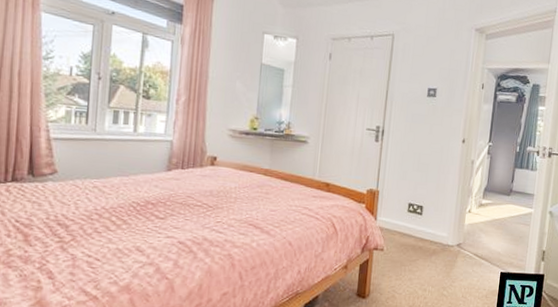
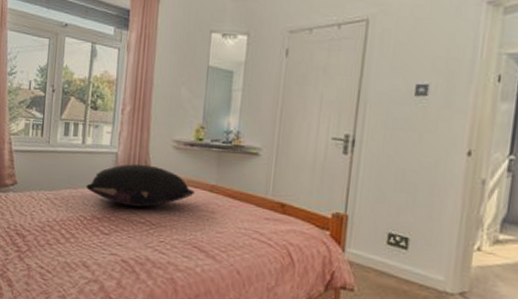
pillow: none [139,151,250,192] -> present [86,164,194,208]

